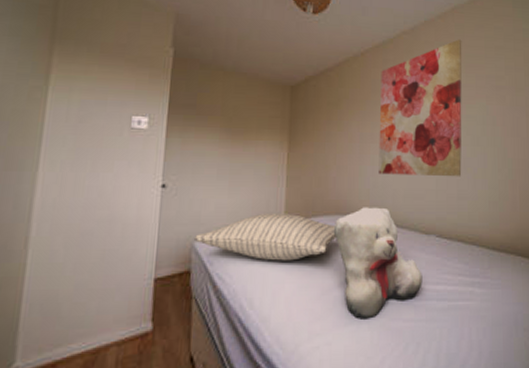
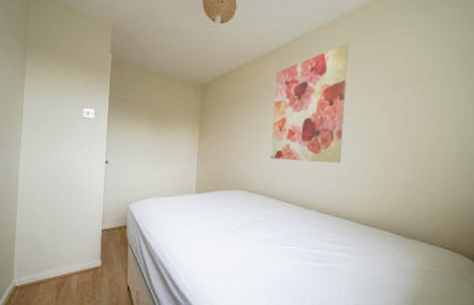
pillow: present [194,213,336,261] -> none [129,185,235,223]
teddy bear: present [333,207,422,319] -> none [233,185,303,271]

